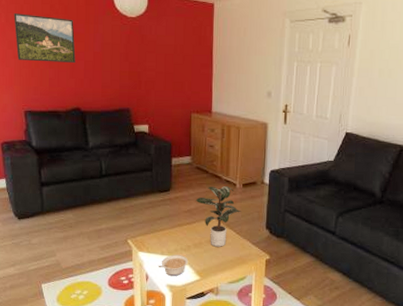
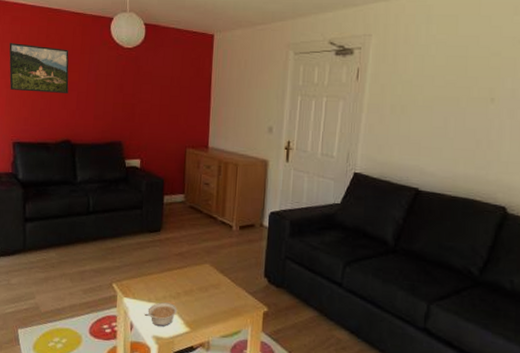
potted plant: present [195,186,241,247] -> none [187,228,237,296]

